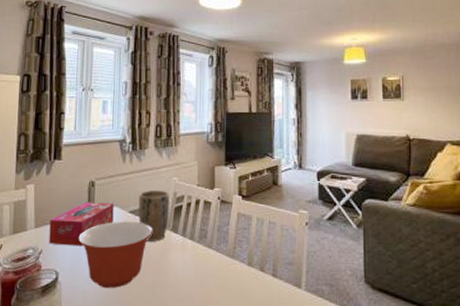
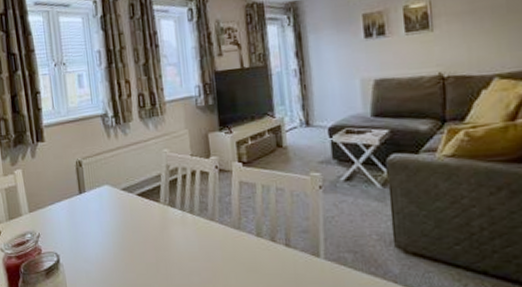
tissue box: present [49,202,114,247] -> none [42,181,107,228]
mixing bowl: present [78,221,153,289] -> none [73,198,149,268]
plant pot: present [138,189,169,242] -> none [129,163,165,218]

